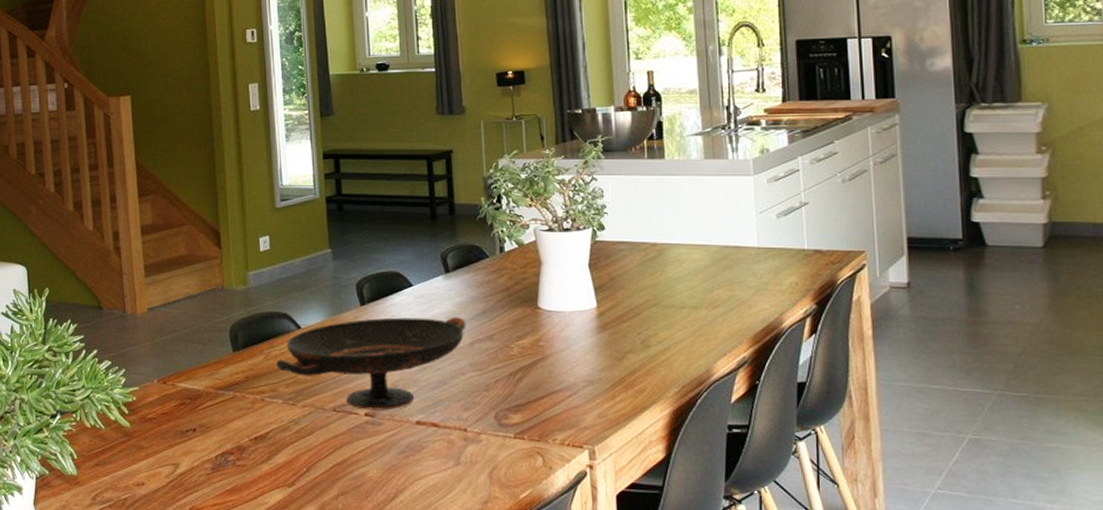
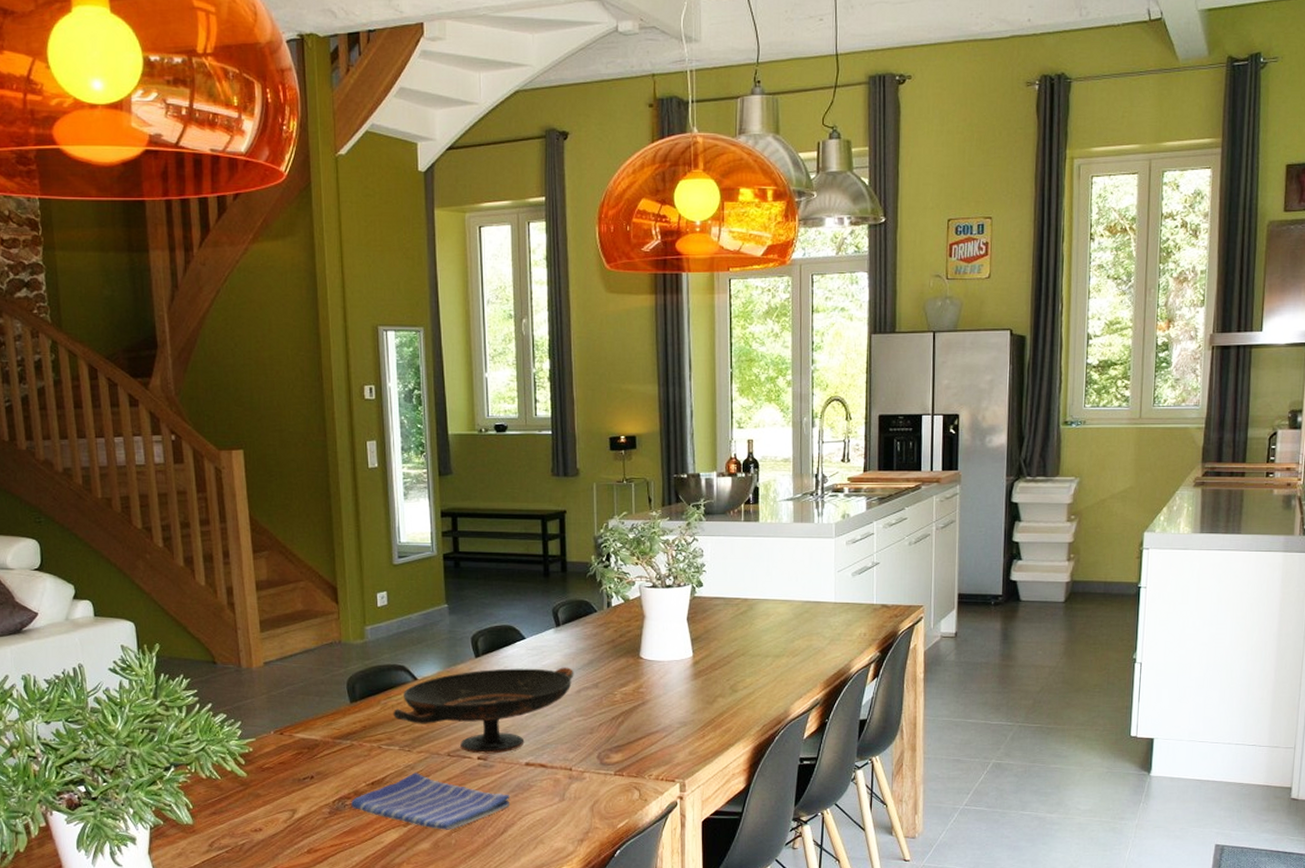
dish towel: none [233,428,401,493] -> present [350,773,510,830]

